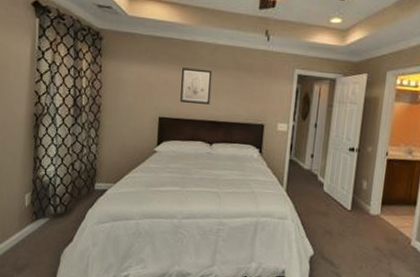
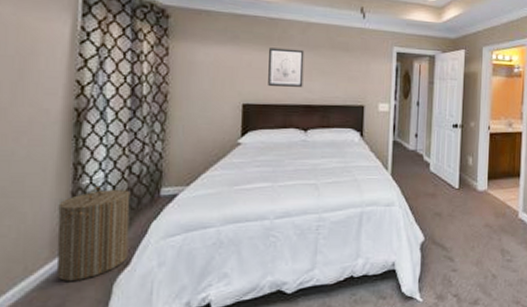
laundry hamper: none [23,177,73,248] -> present [56,187,131,281]

